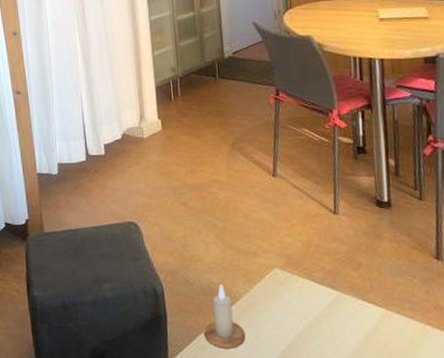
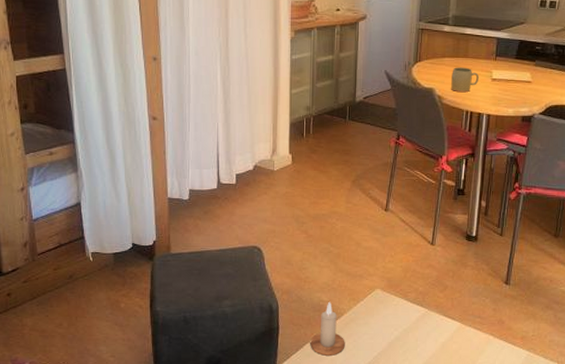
mug: none [330,9,364,37] -> present [451,67,479,93]

